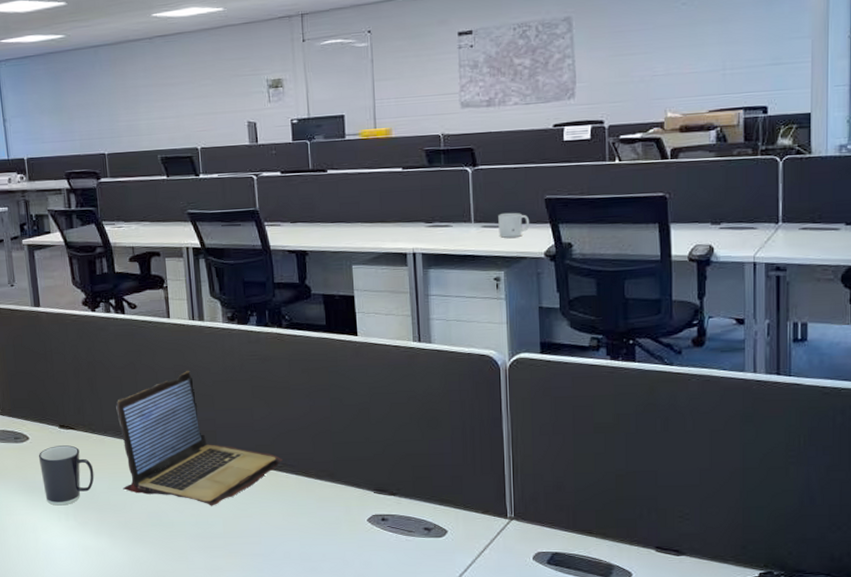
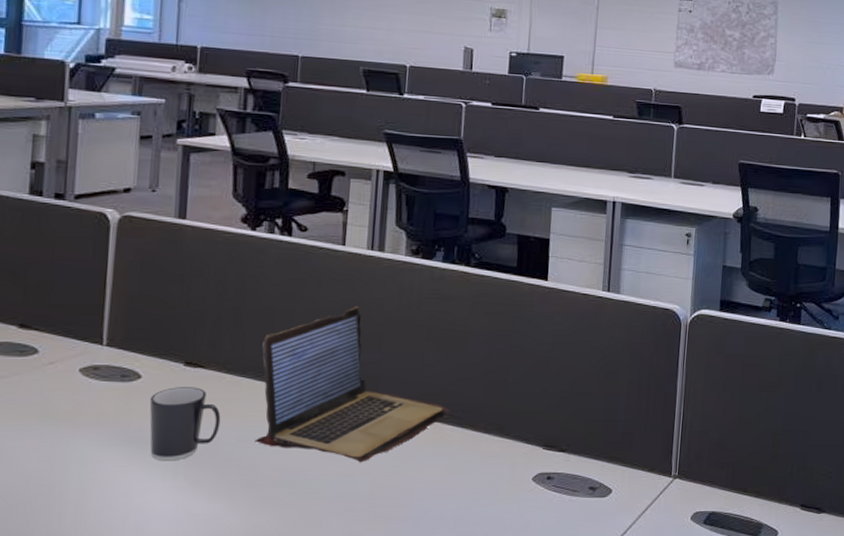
mug: present [498,212,530,239] -> none [695,172,724,197]

